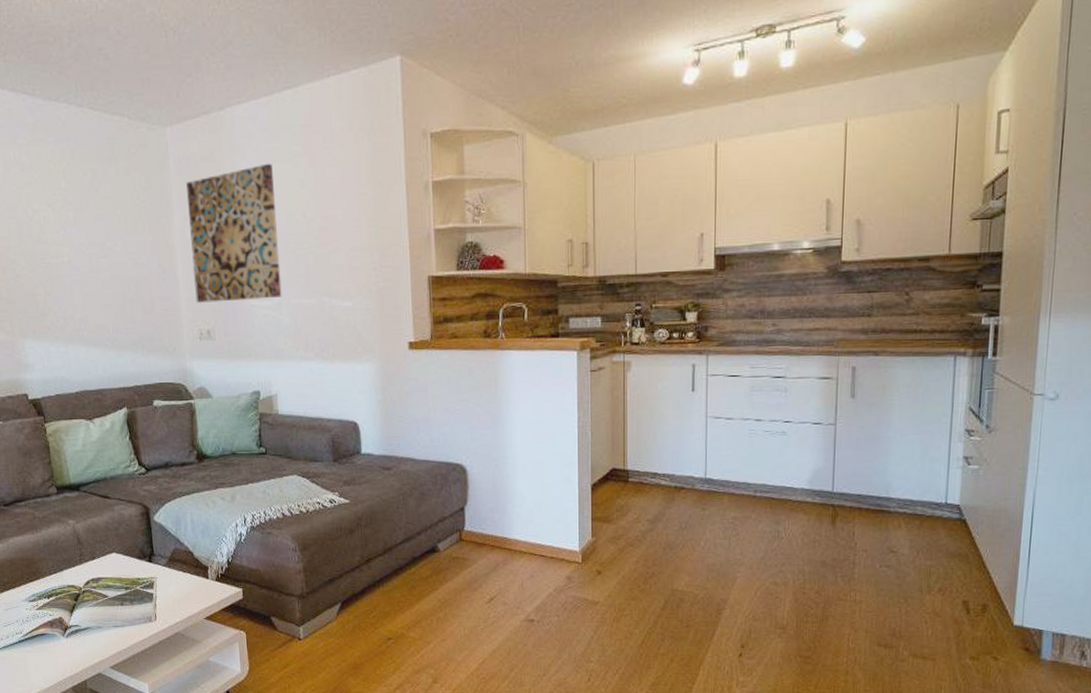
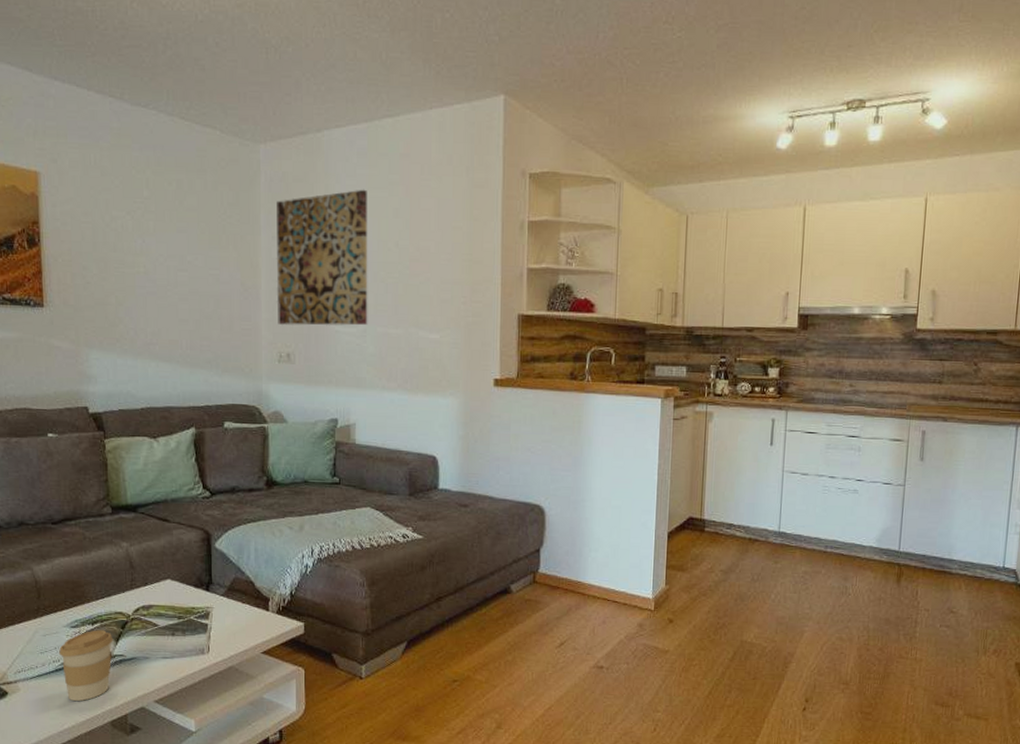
coffee cup: none [20,603,69,670] -> present [59,630,113,702]

